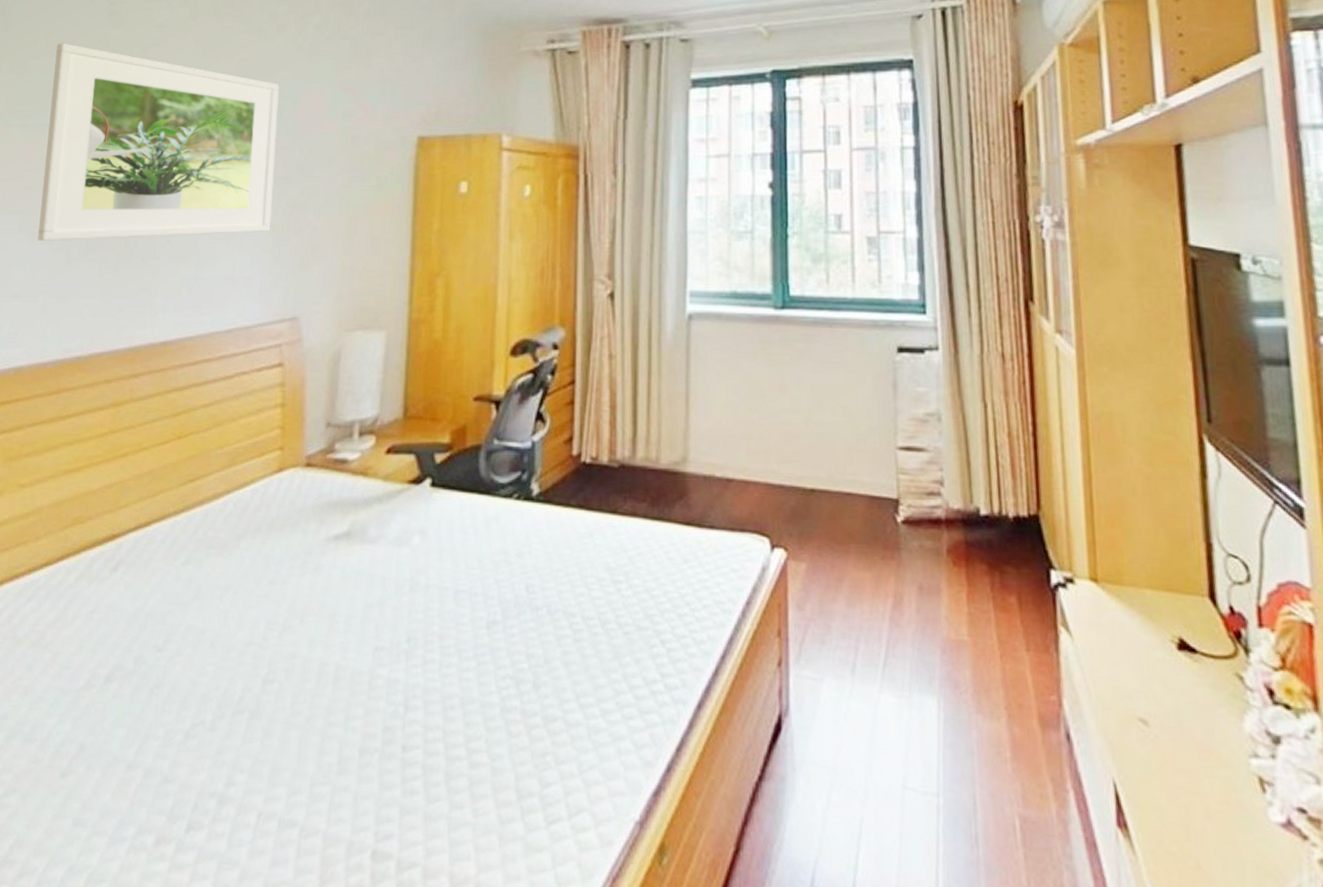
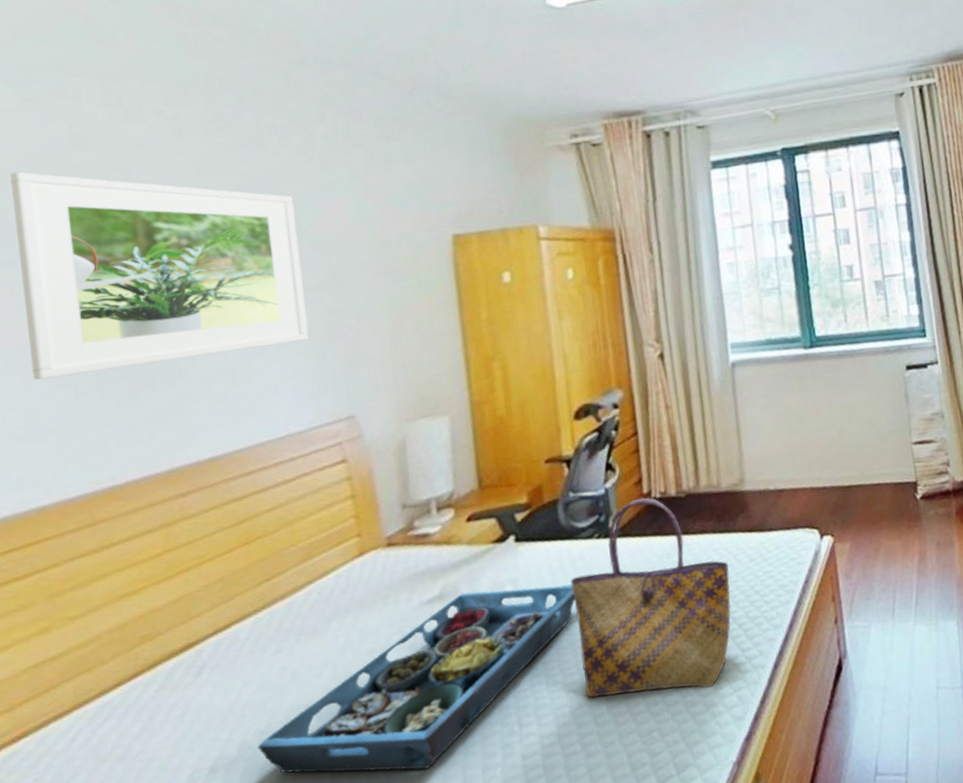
serving tray: none [151,535,484,735] -> present [257,584,575,773]
tote bag: none [480,460,657,714] -> present [570,497,731,698]

